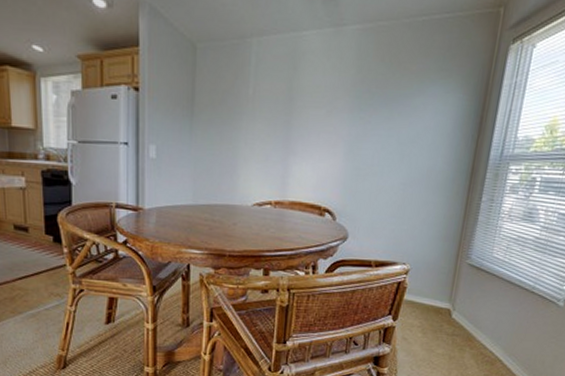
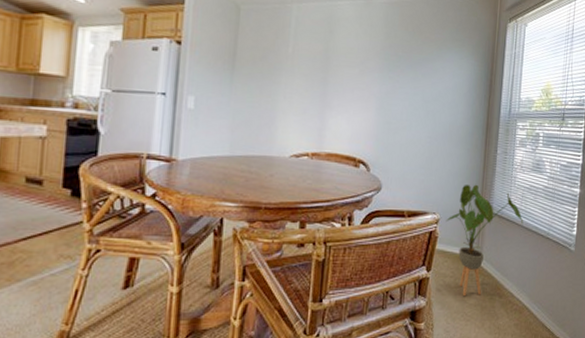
house plant: none [416,234,506,346] -> present [446,184,524,297]

